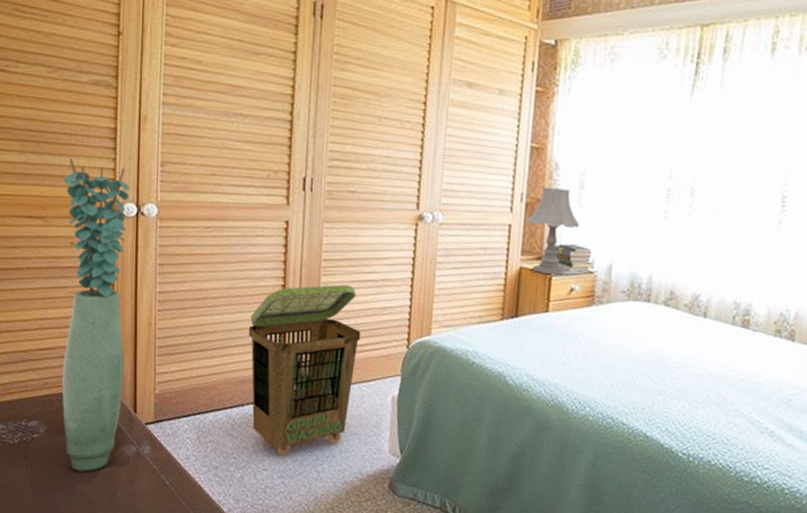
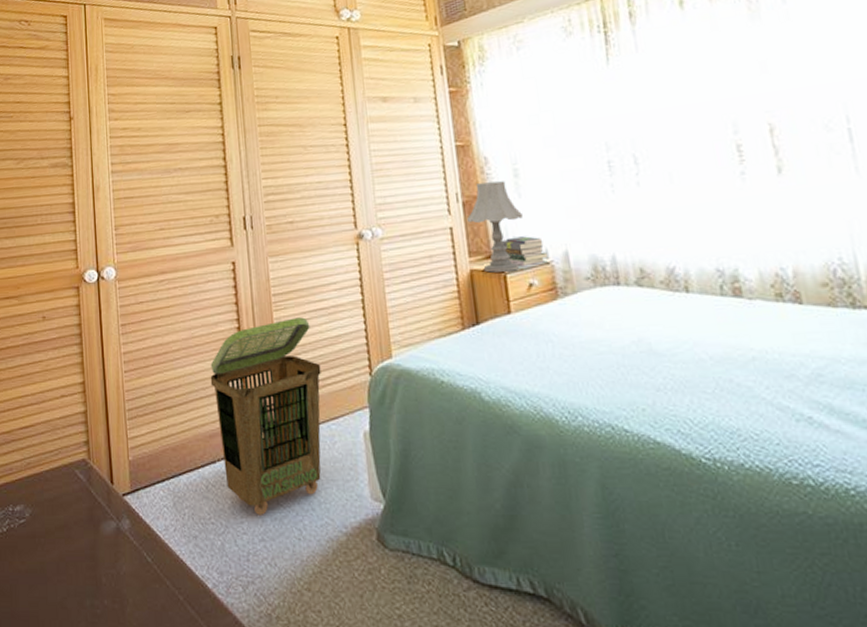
vase: present [61,159,129,472] -> none [32,237,100,556]

